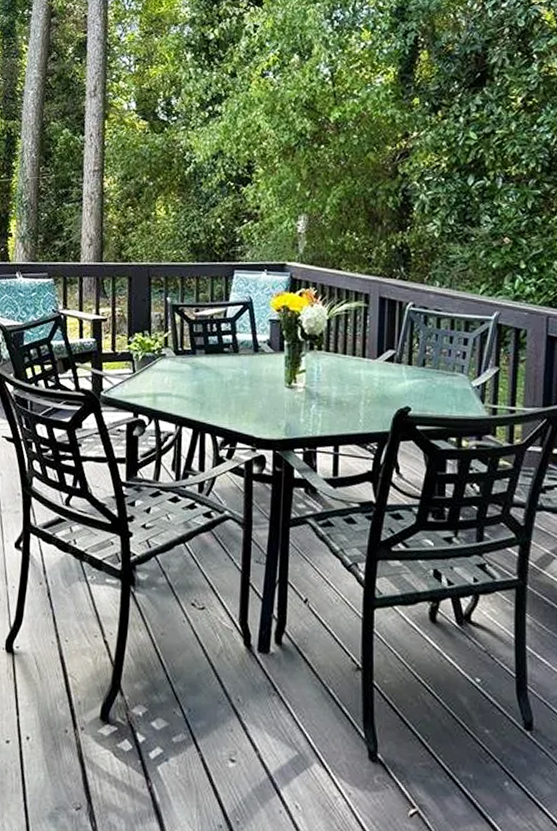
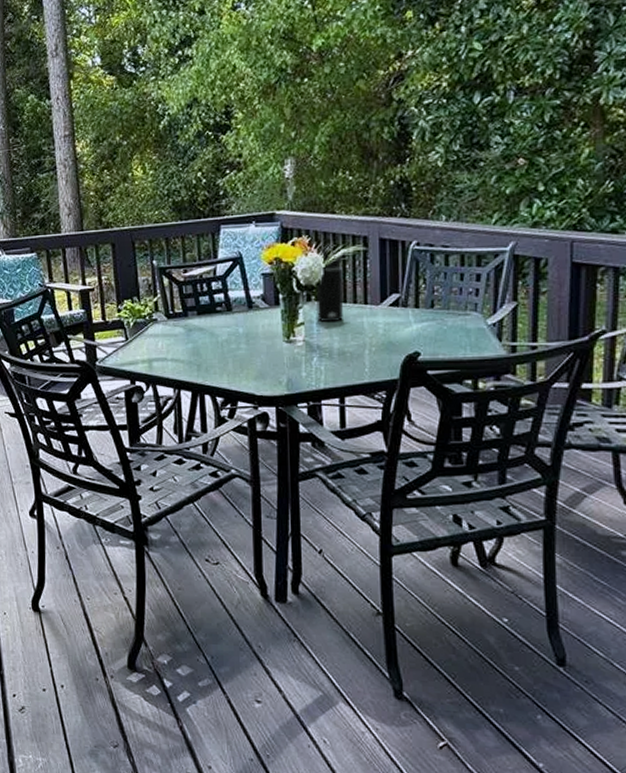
water bottle: none [318,301,349,372] -> present [316,248,347,323]

